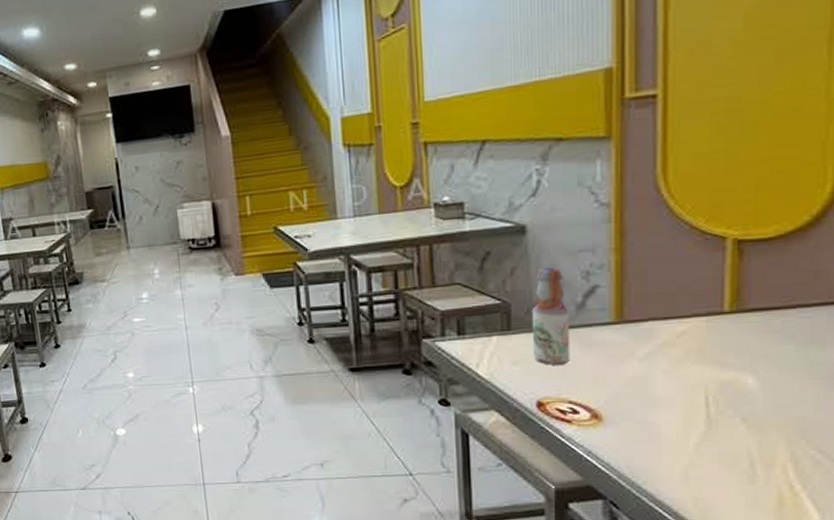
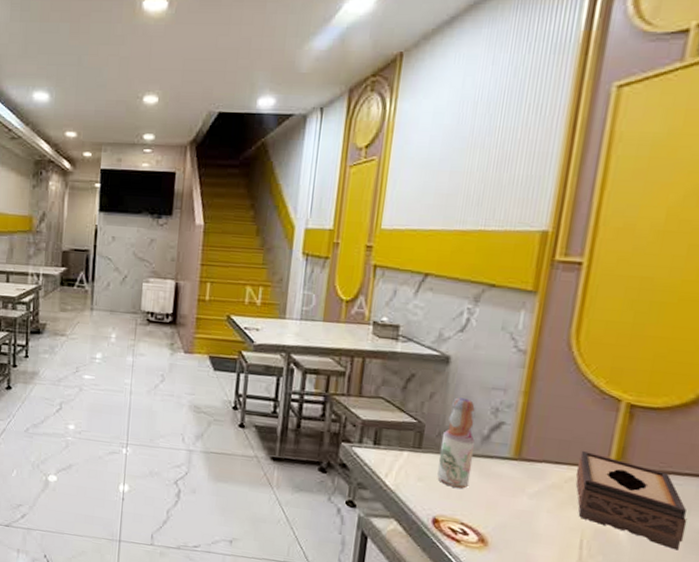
tissue box: none [688,299,823,389] -> present [575,450,687,550]

